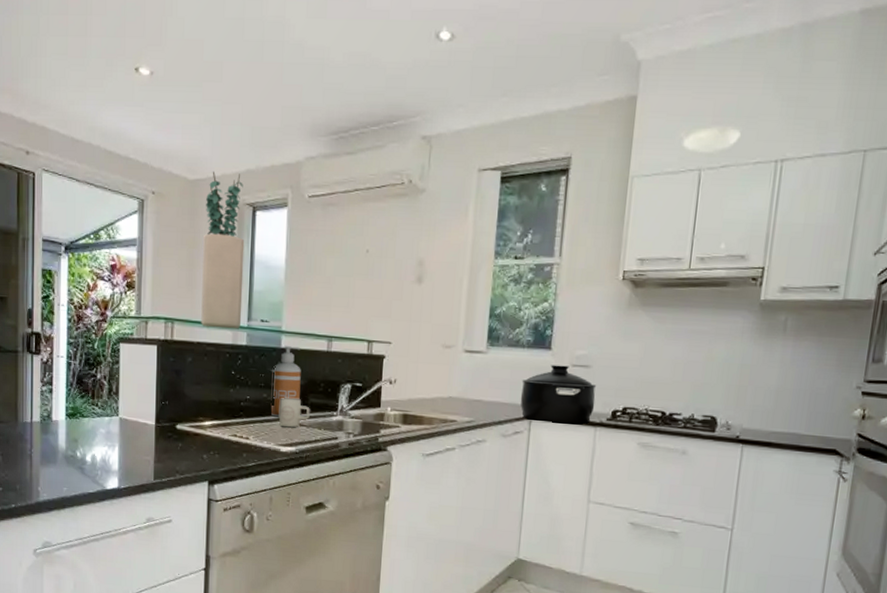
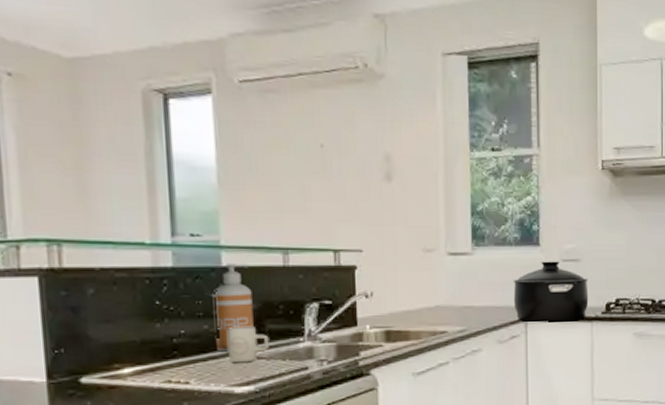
vase: present [201,171,245,329] -> none [93,47,162,248]

